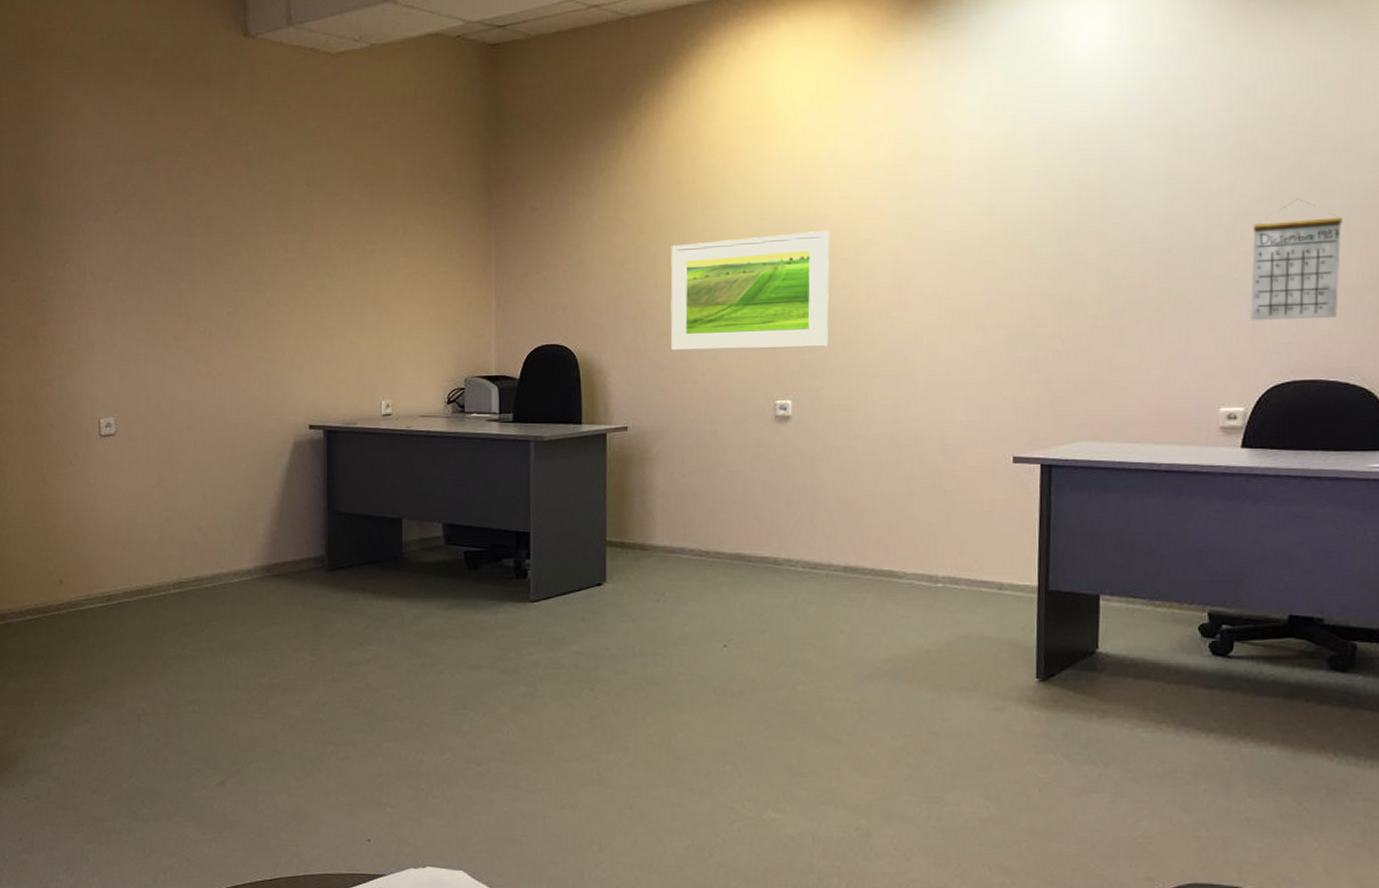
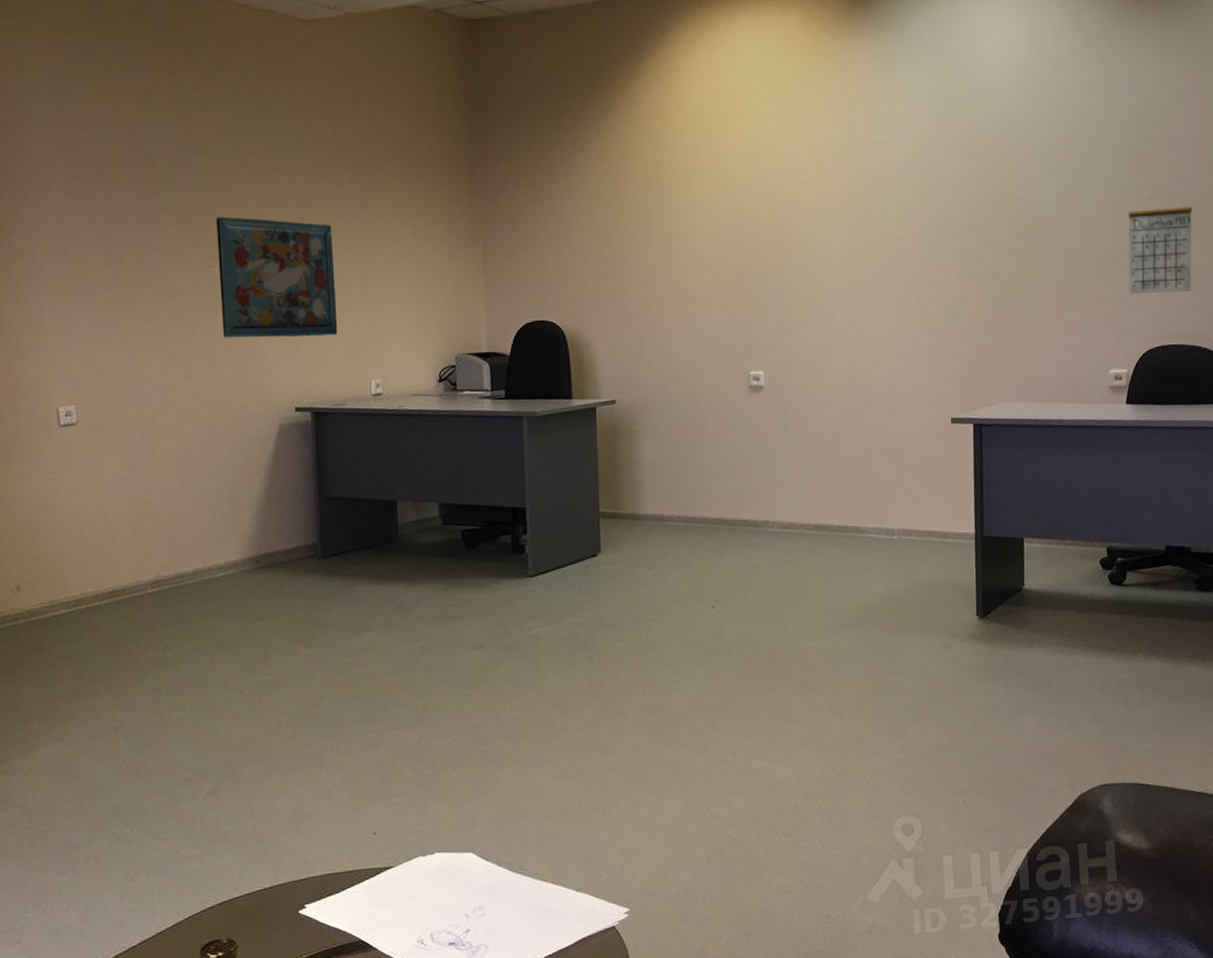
rug: none [243,243,352,358] -> present [216,216,338,338]
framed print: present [670,231,830,351] -> none [649,212,794,326]

